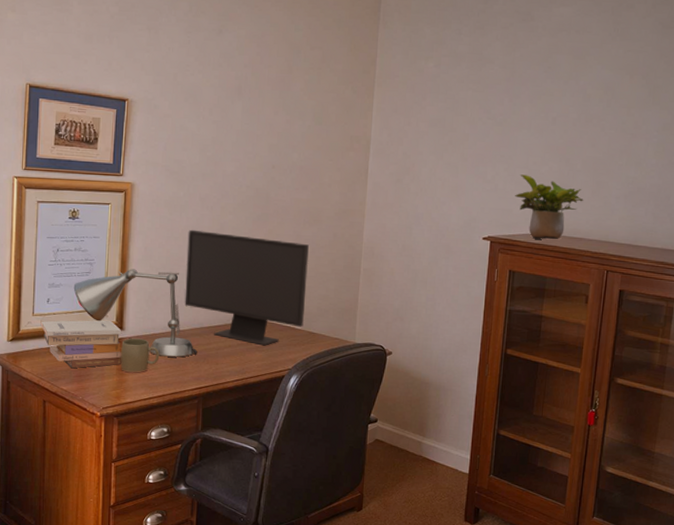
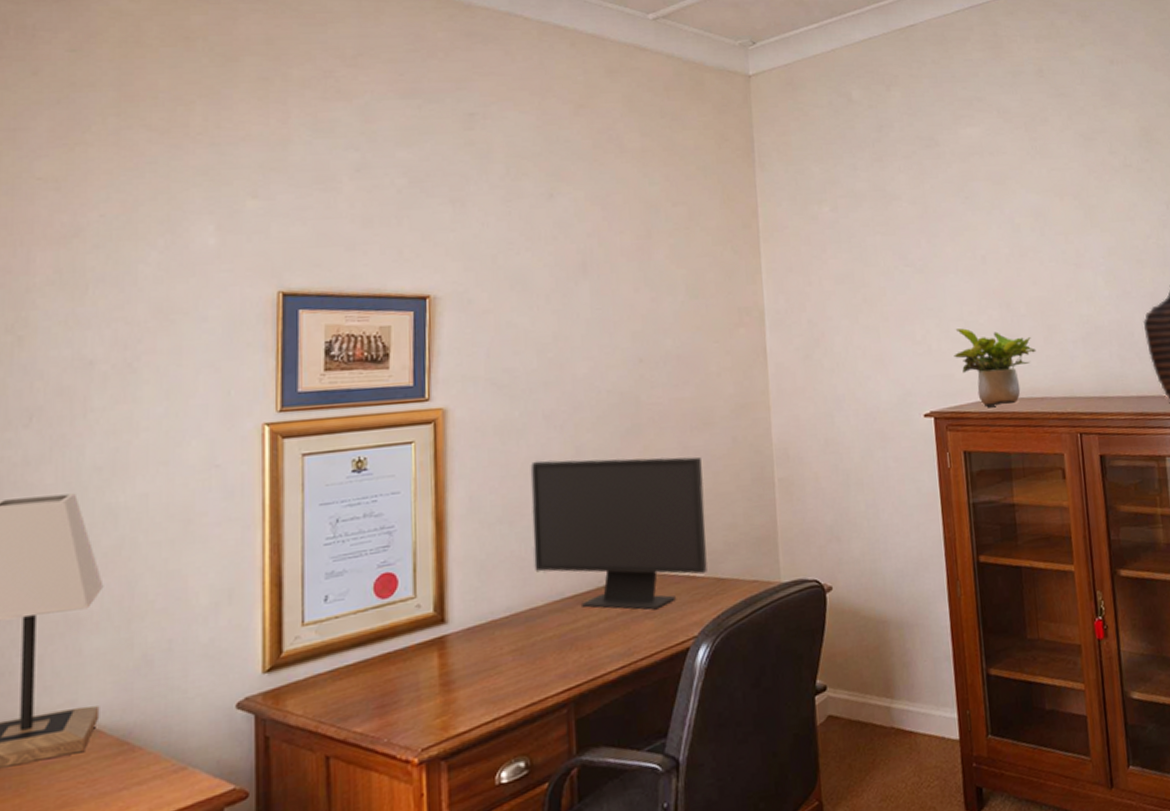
books: present [40,320,122,369] -> none [315,611,447,697]
desk lamp: present [73,269,197,357] -> none [364,524,560,653]
mug: present [120,338,160,373] -> none [443,630,504,687]

